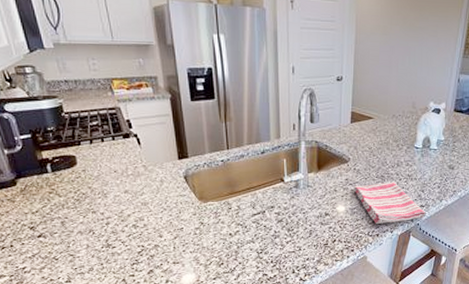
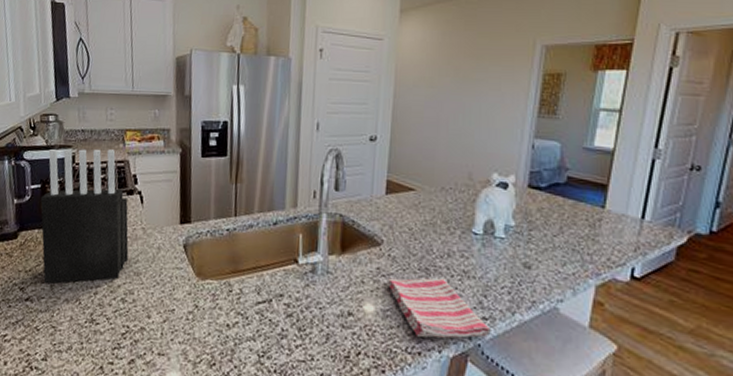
knife block: none [32,98,133,221] -> present [40,148,129,284]

